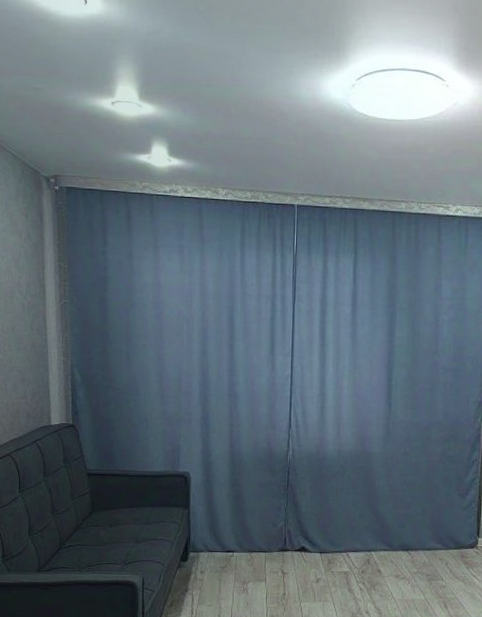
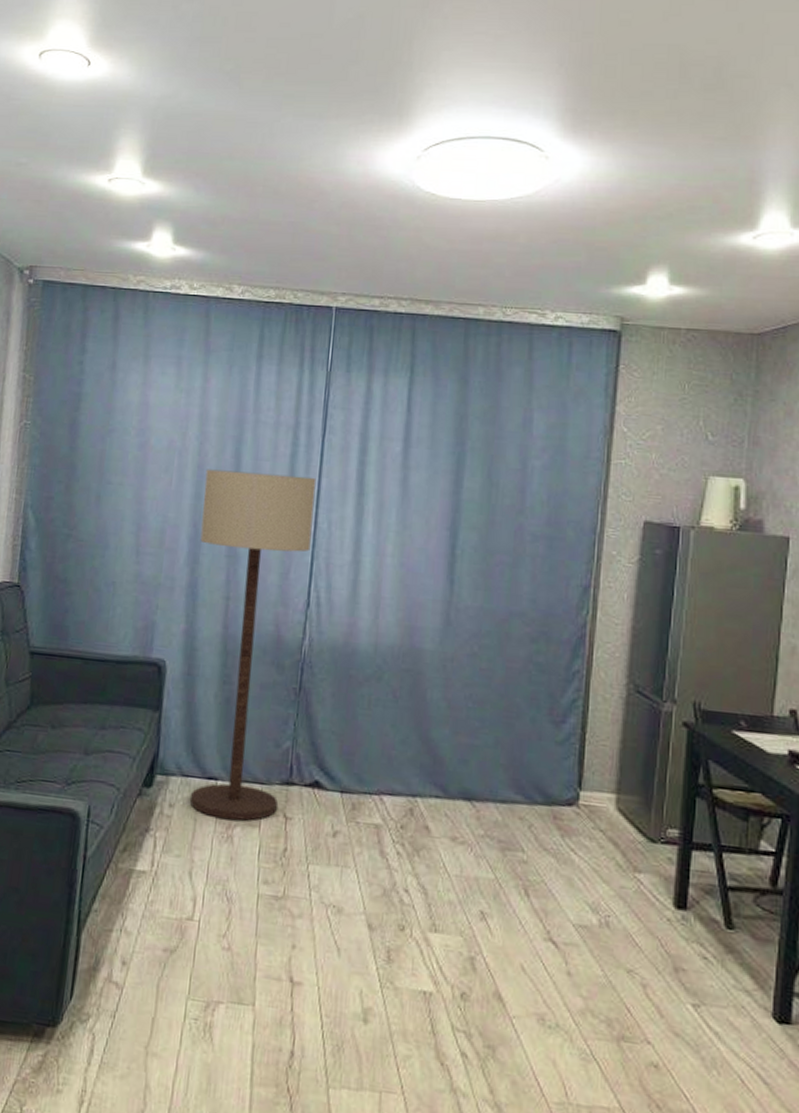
floor lamp: none [208,331,291,578] -> present [189,469,317,821]

